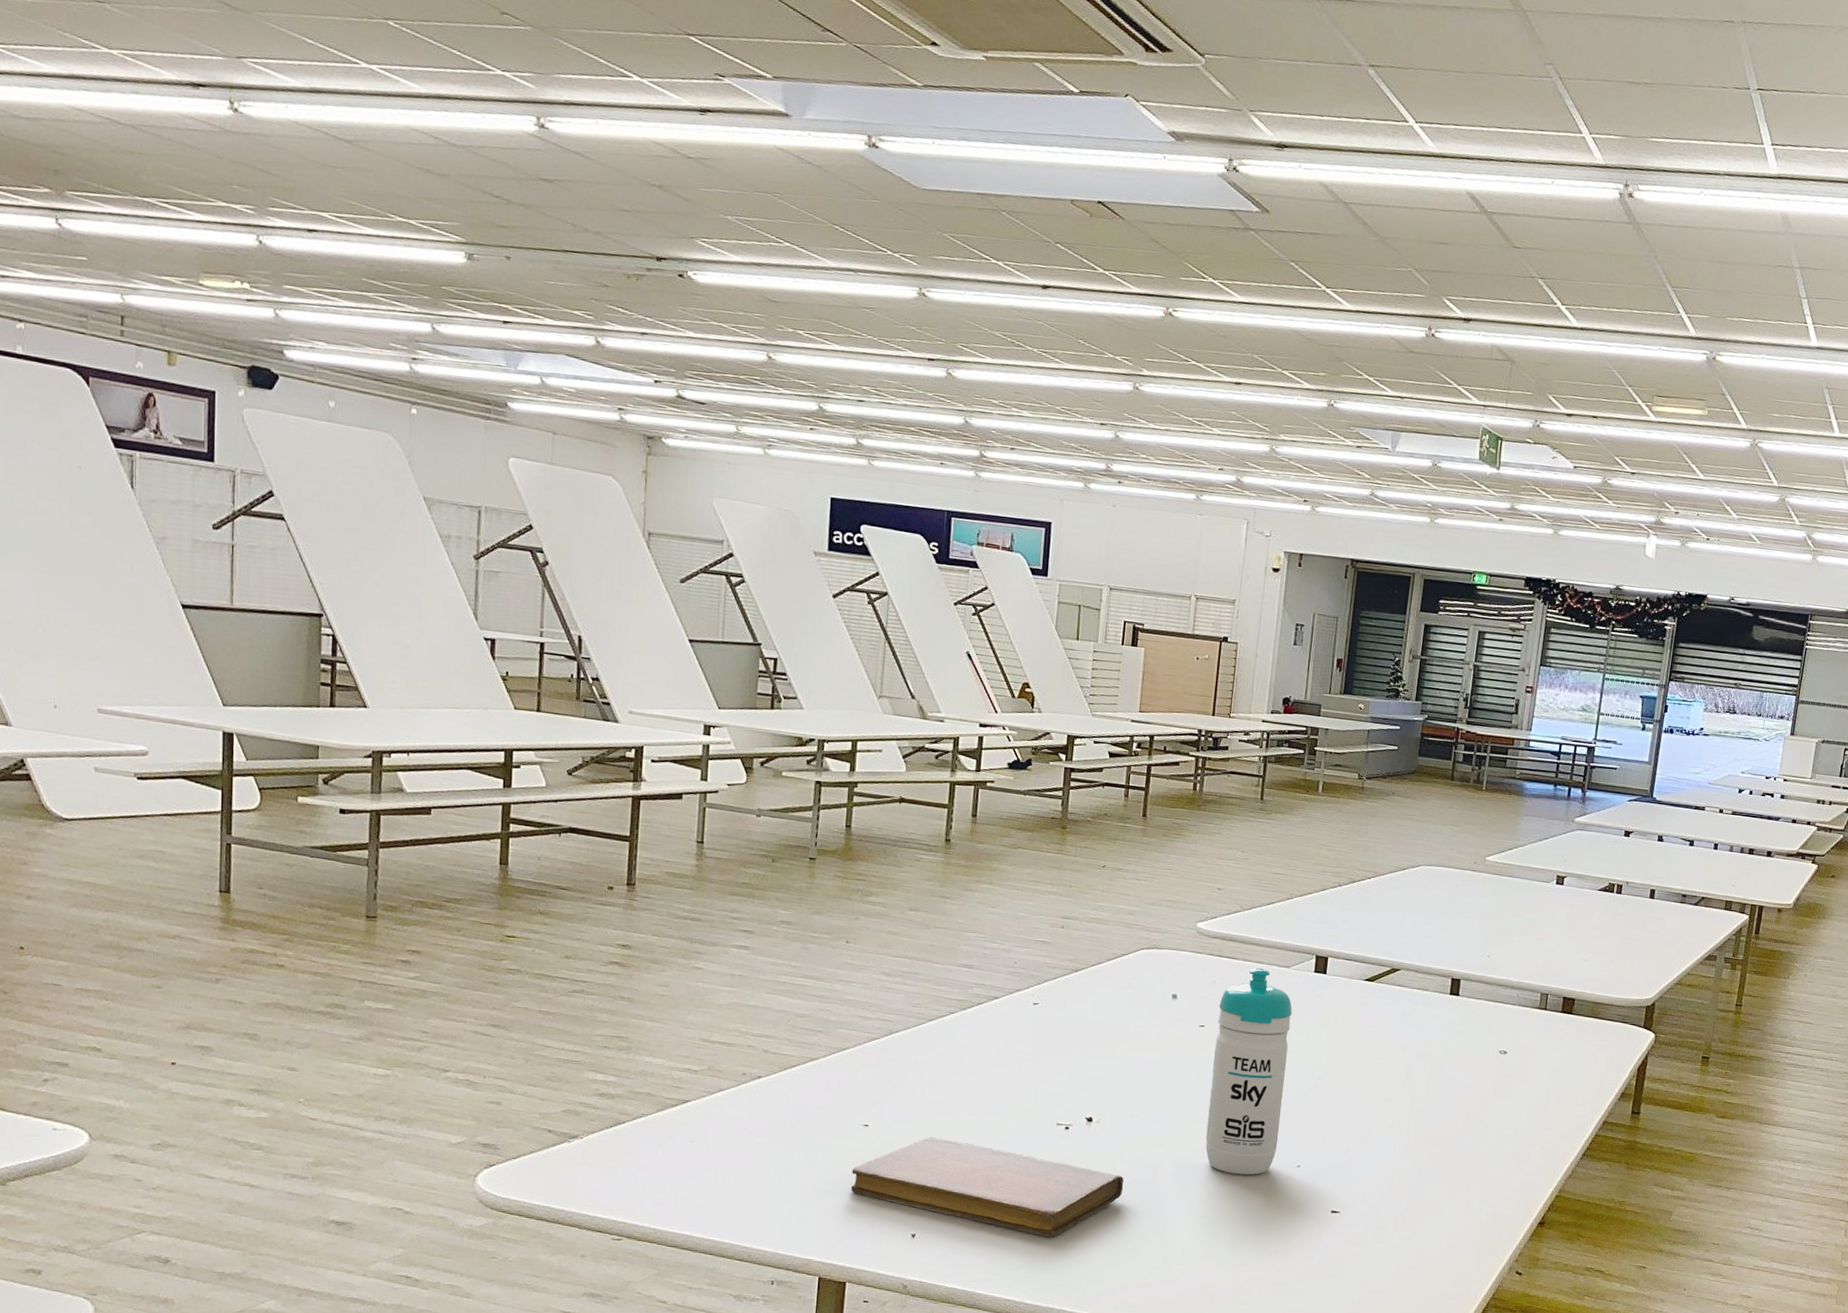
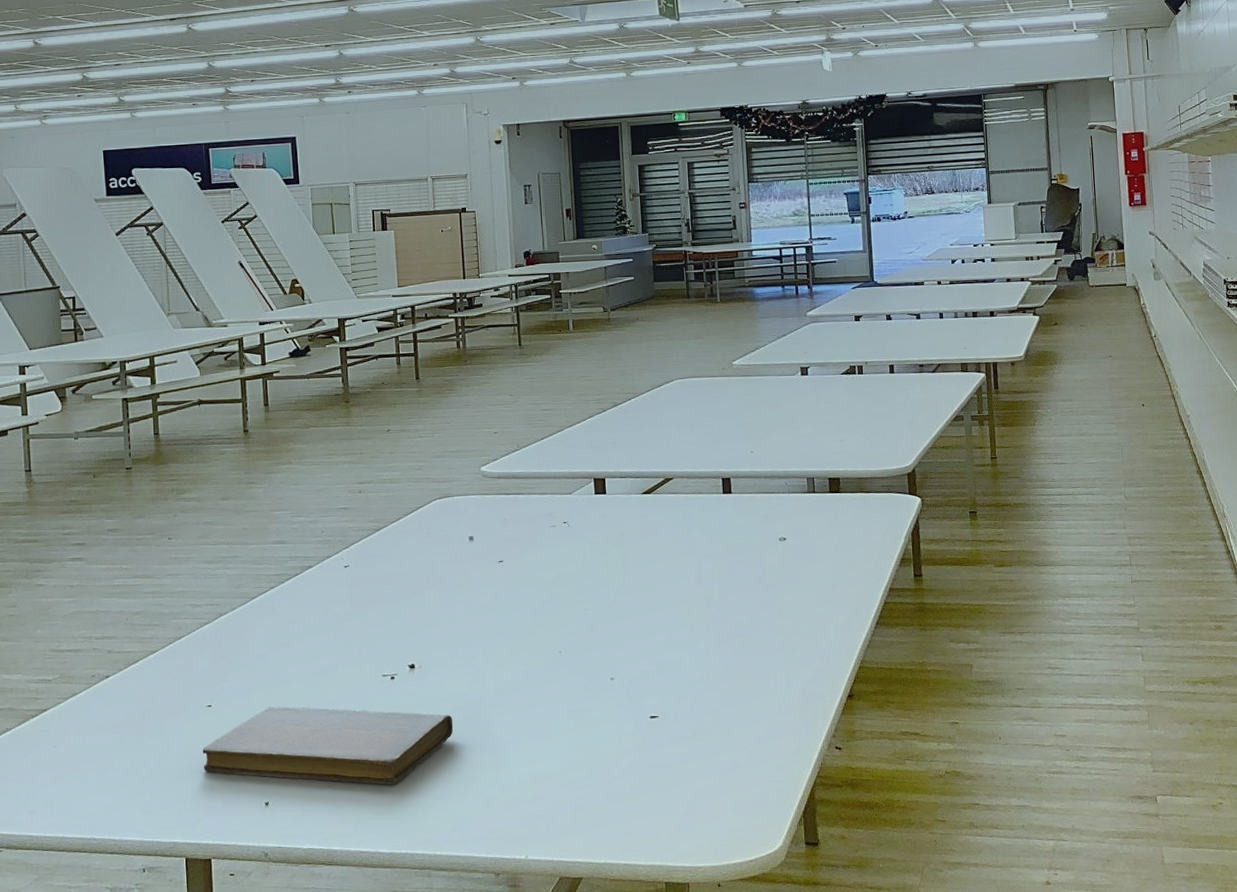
water bottle: present [1205,967,1293,1176] -> none [513,498,589,697]

